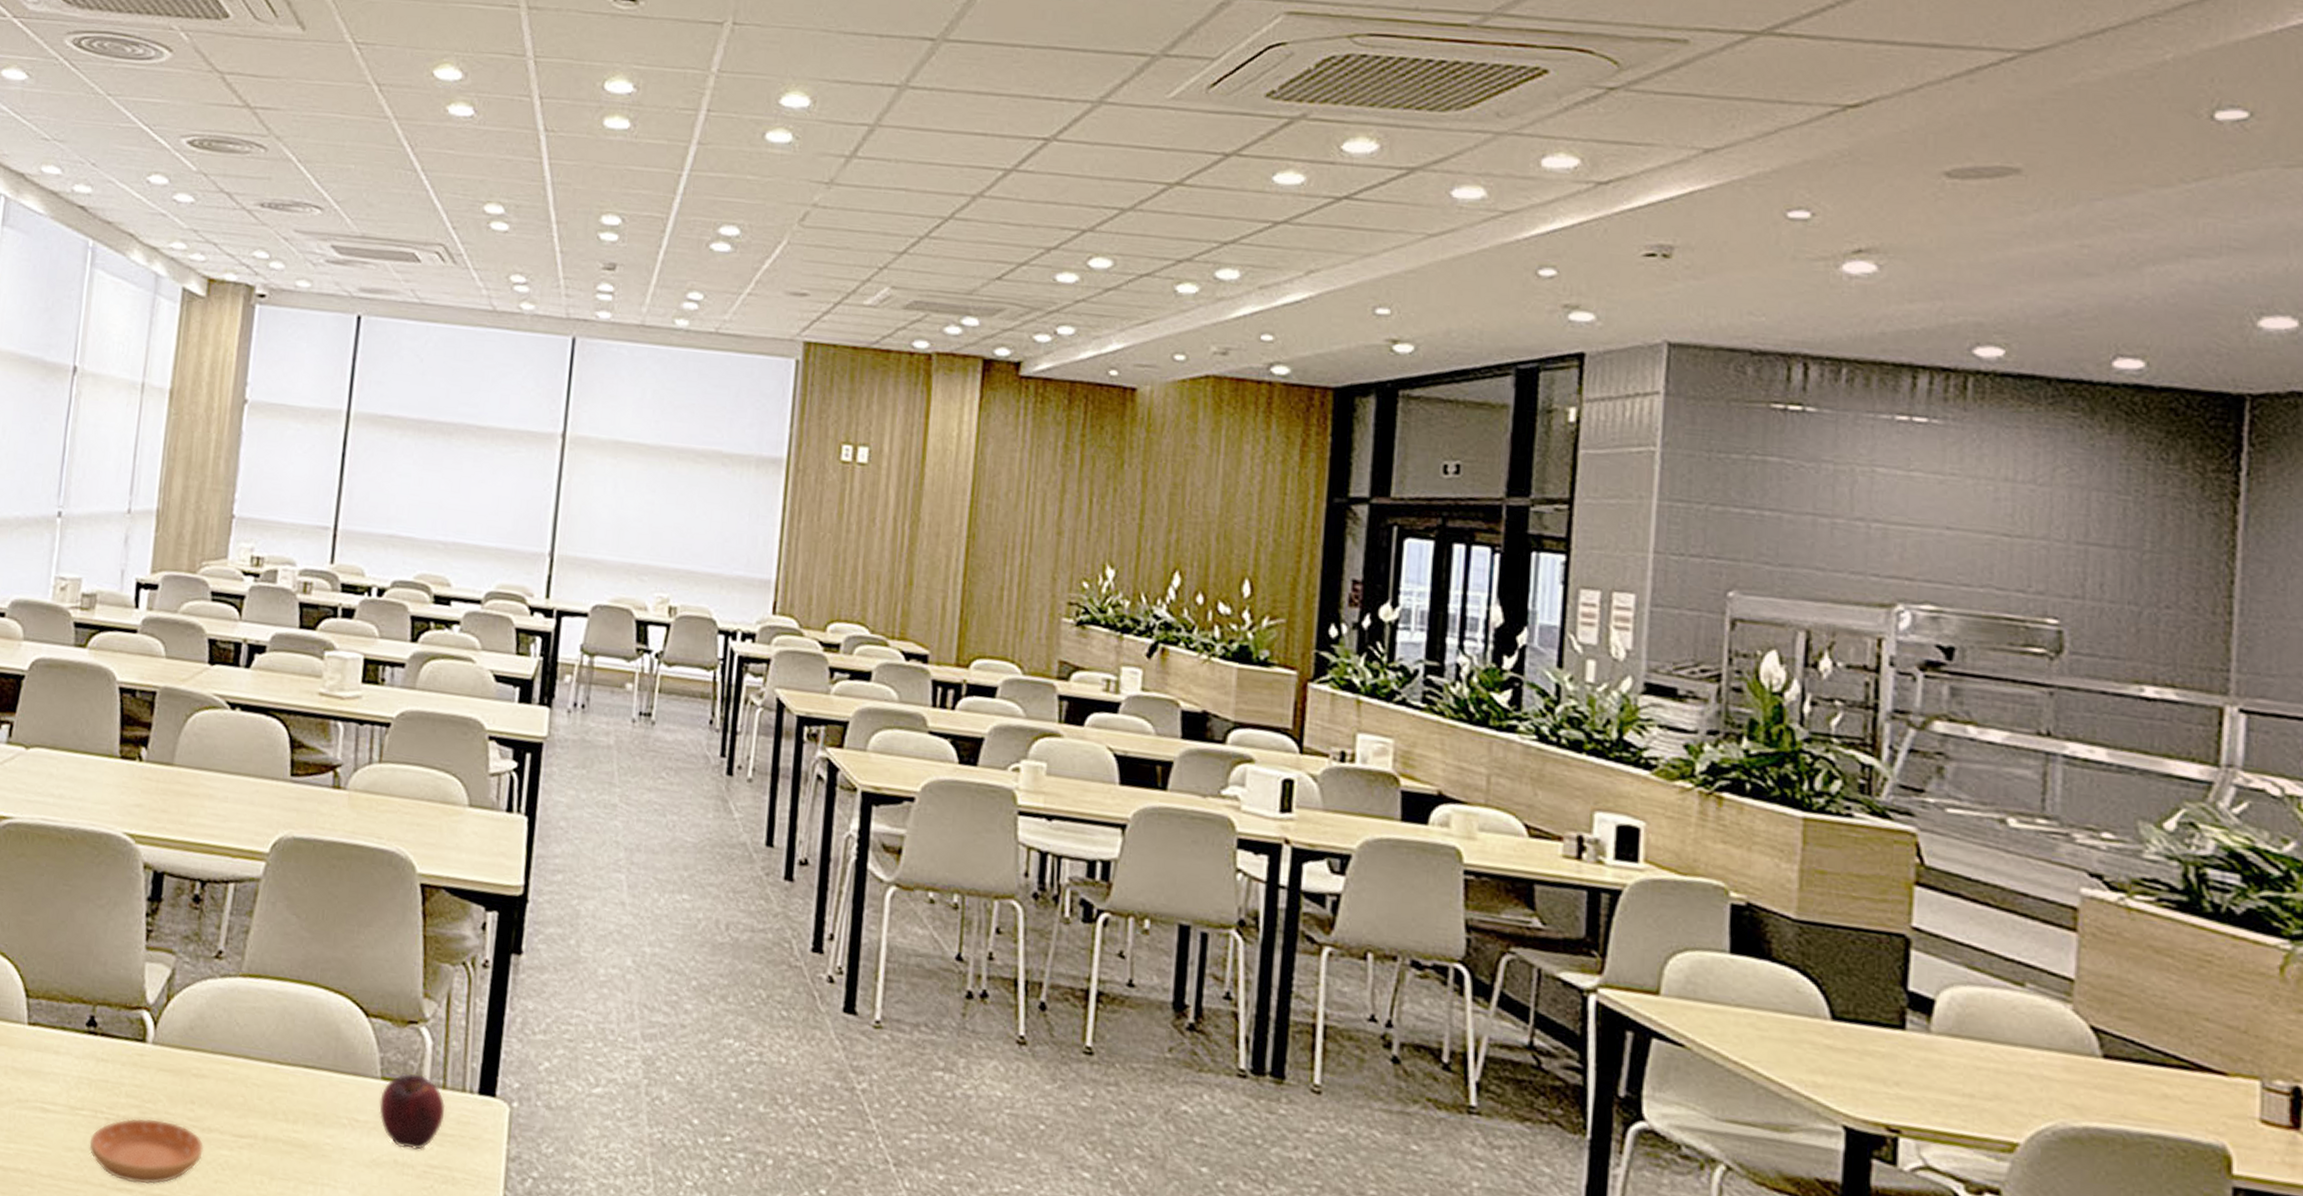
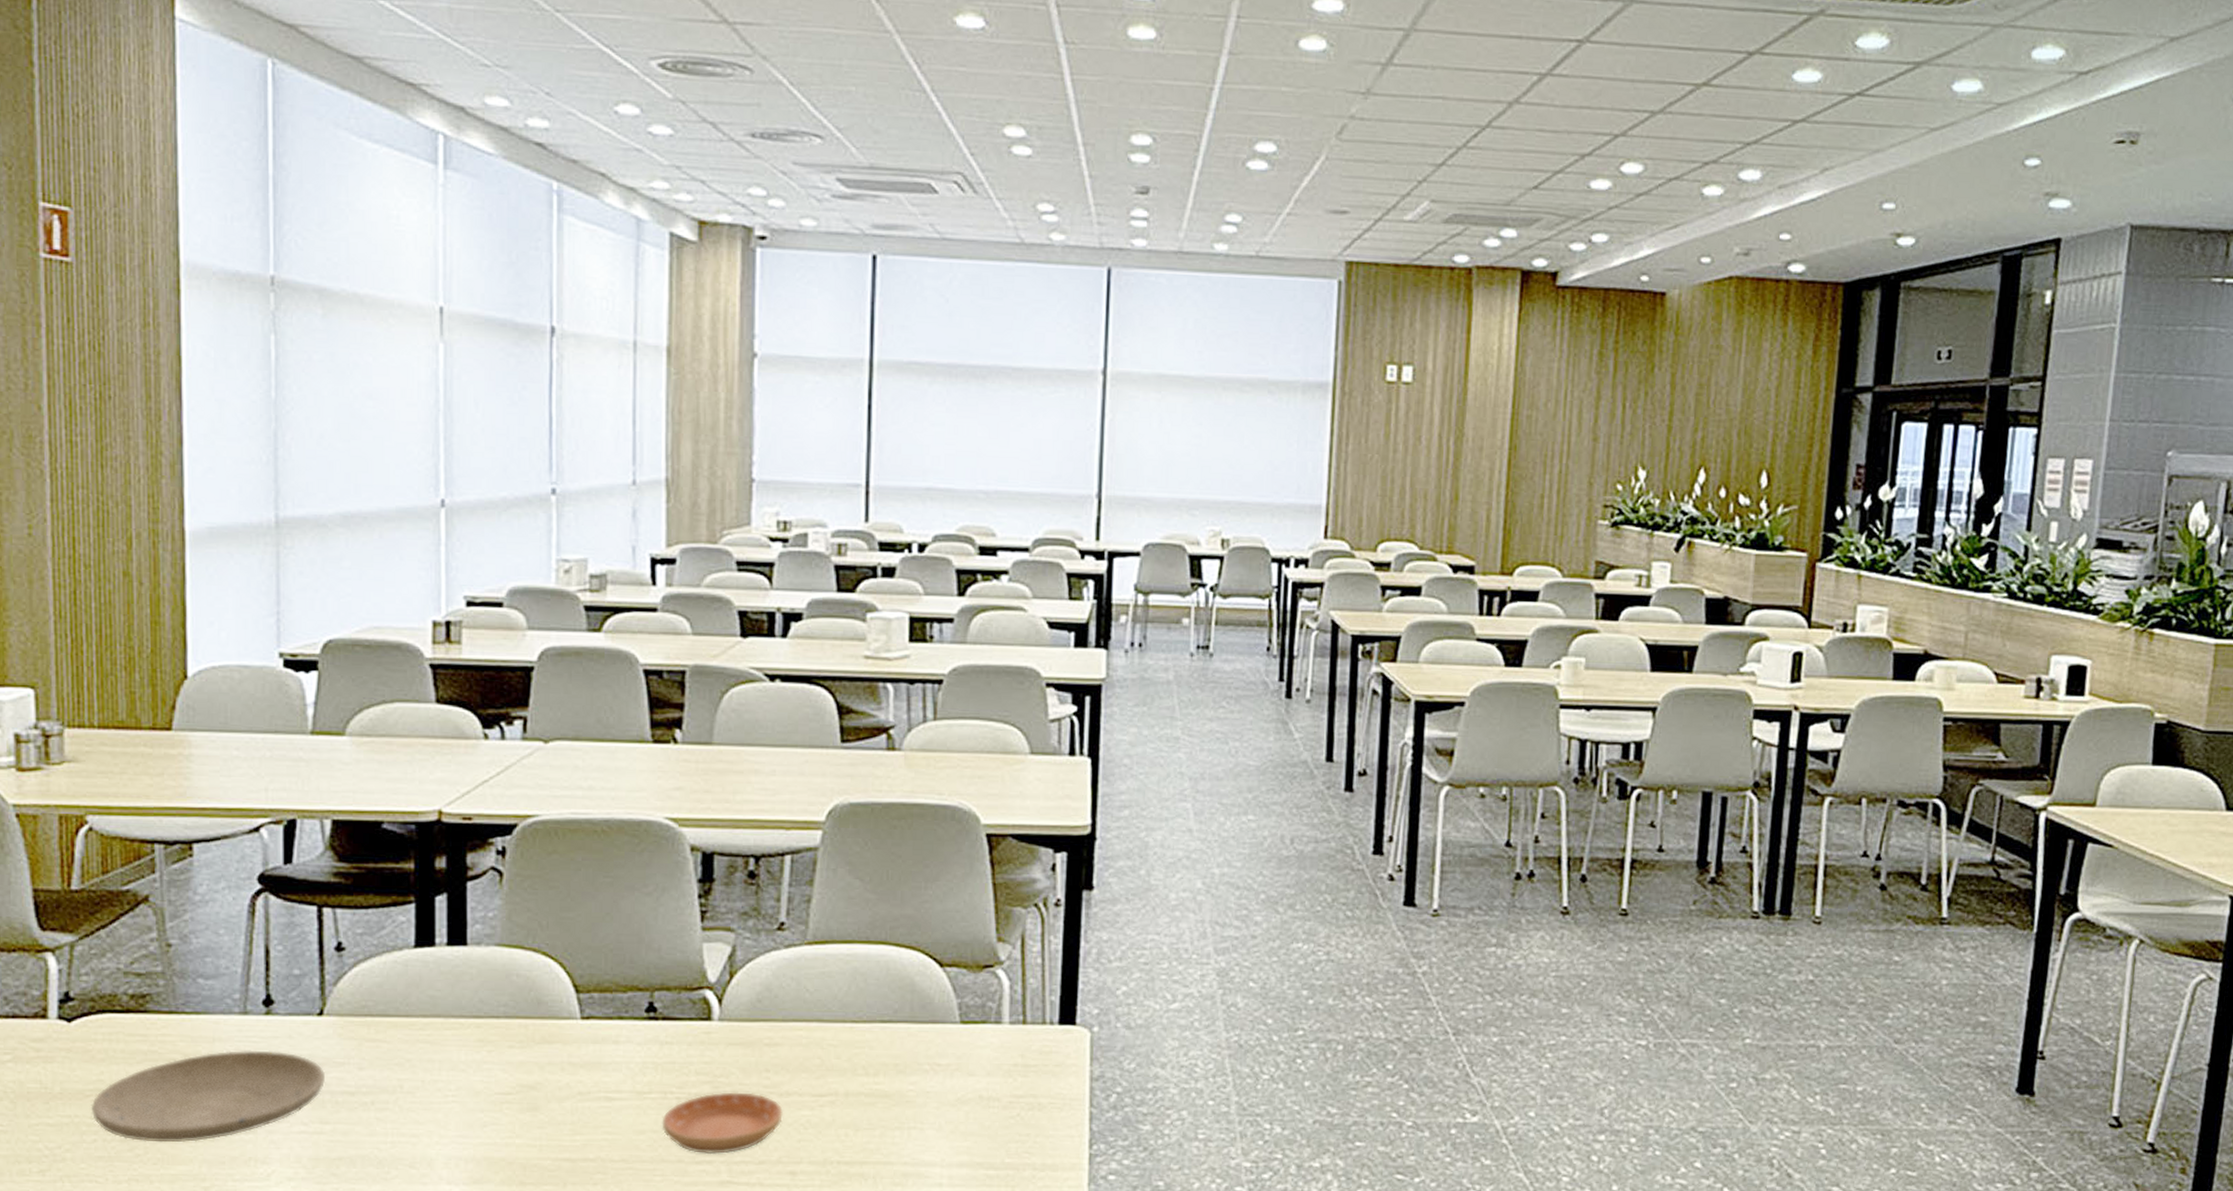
fruit: present [379,1073,446,1150] -> none [960,1014,1027,1084]

